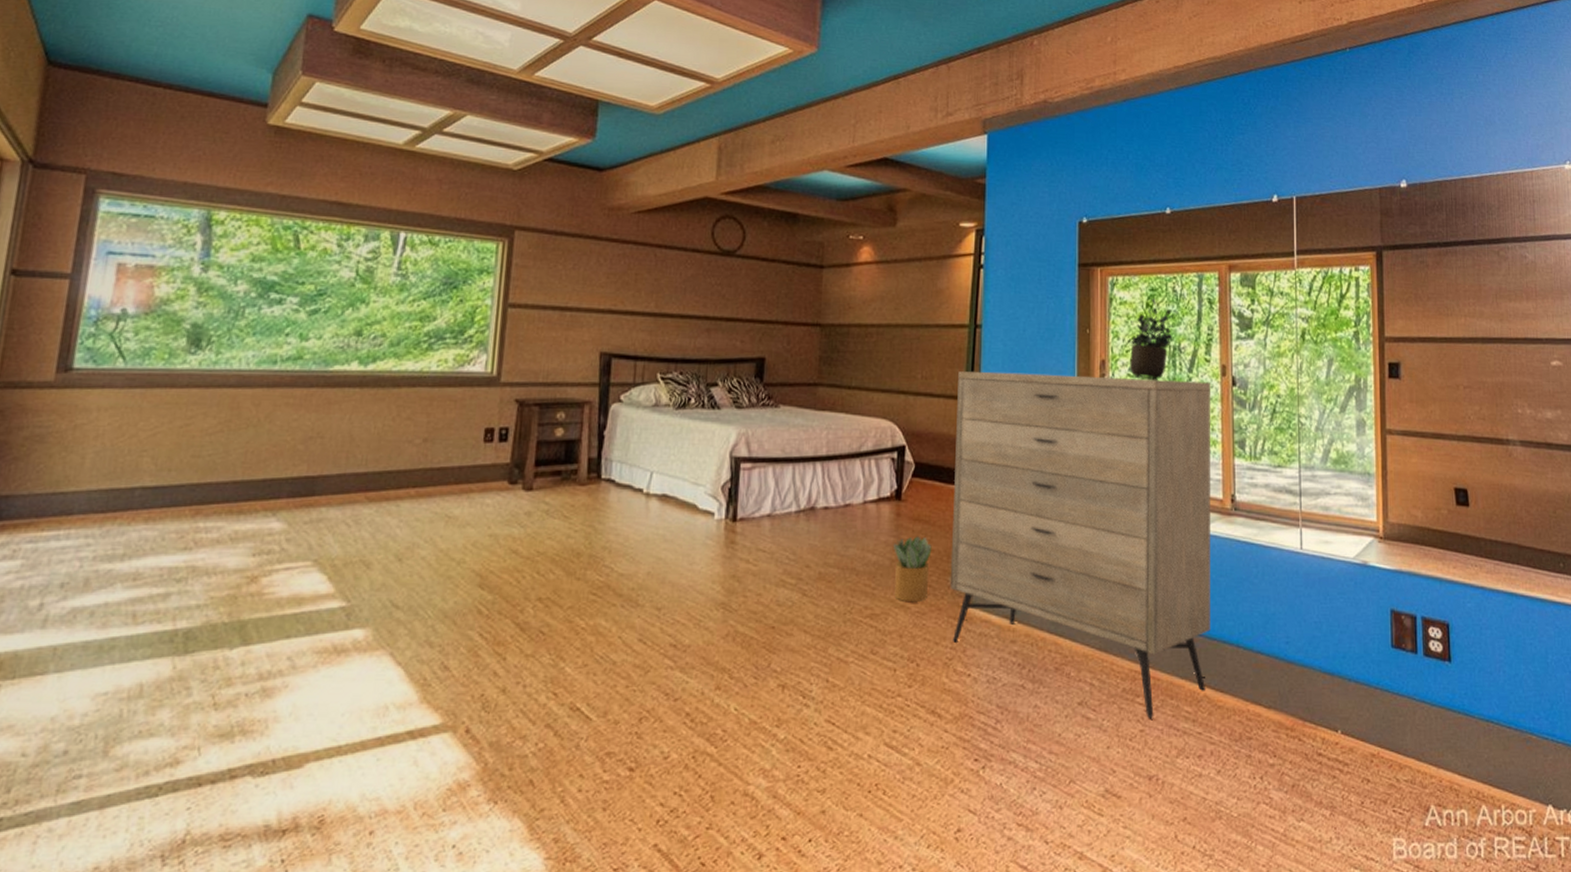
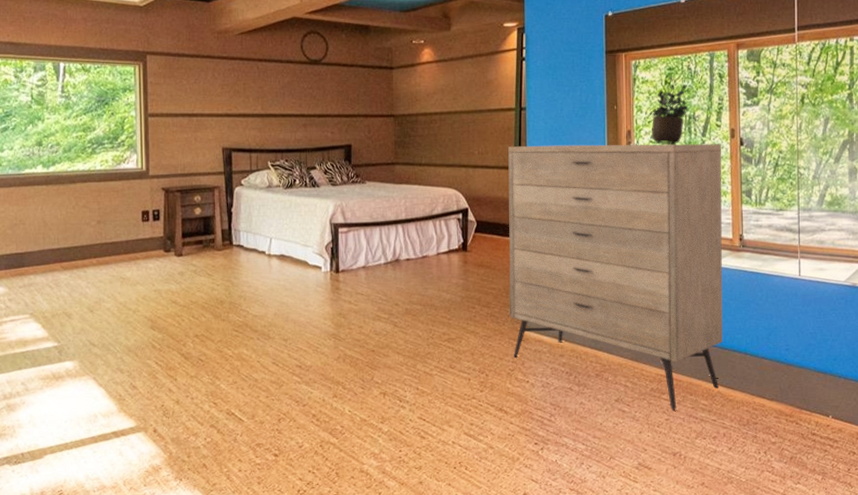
potted plant: present [894,536,932,603] -> none [463,278,494,329]

